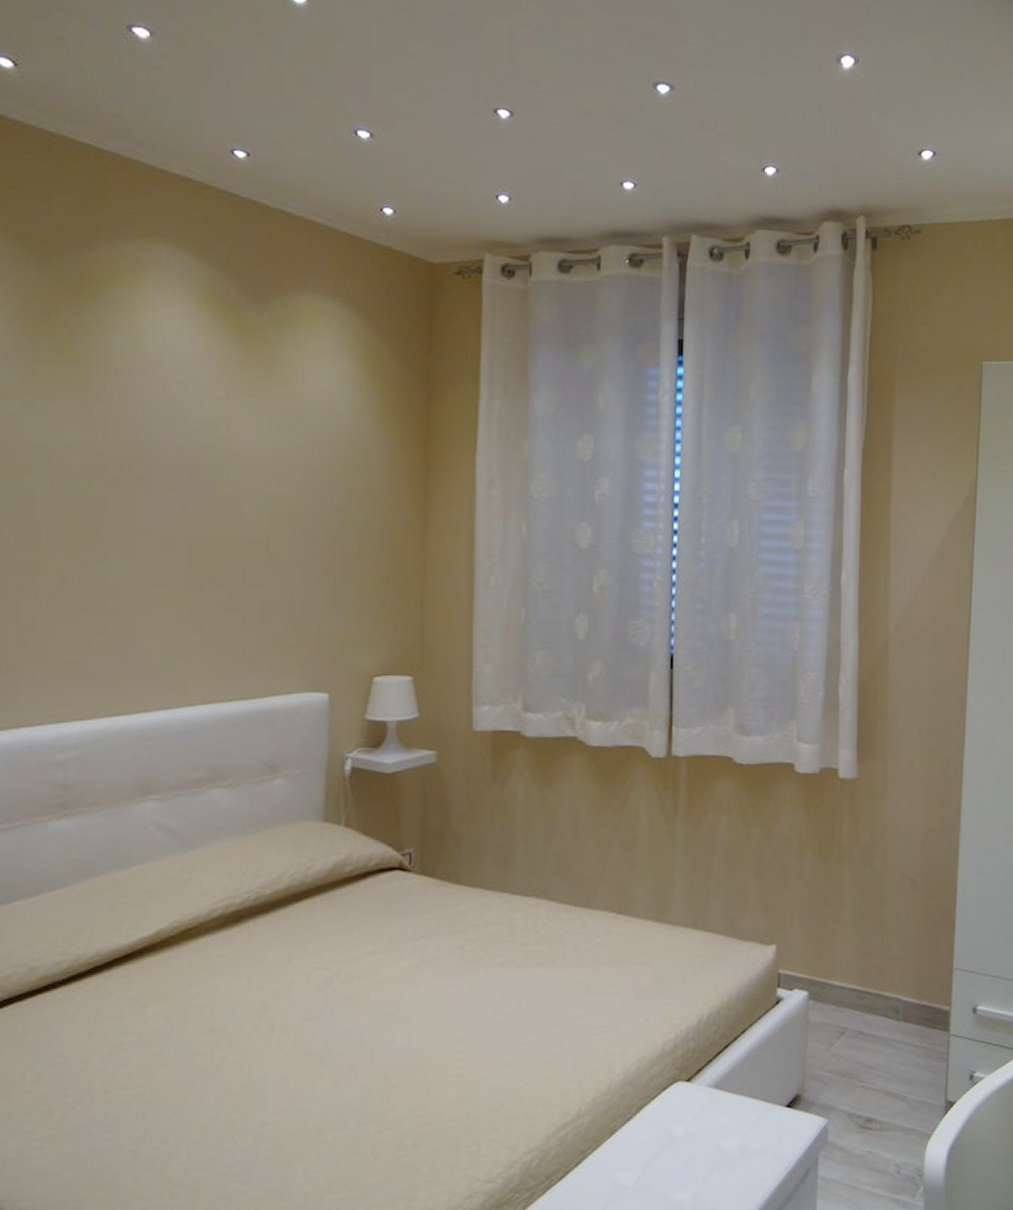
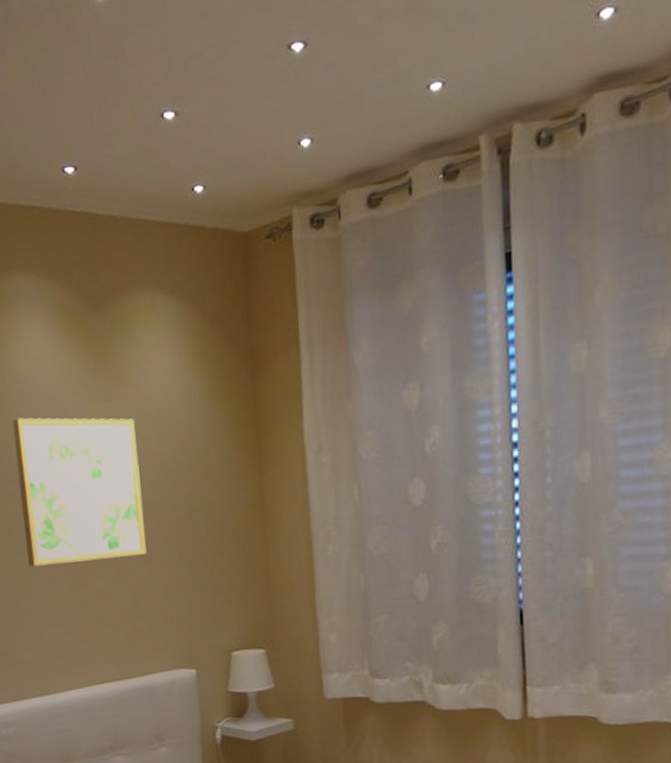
wall art: none [125,396,285,565] -> present [12,417,147,567]

